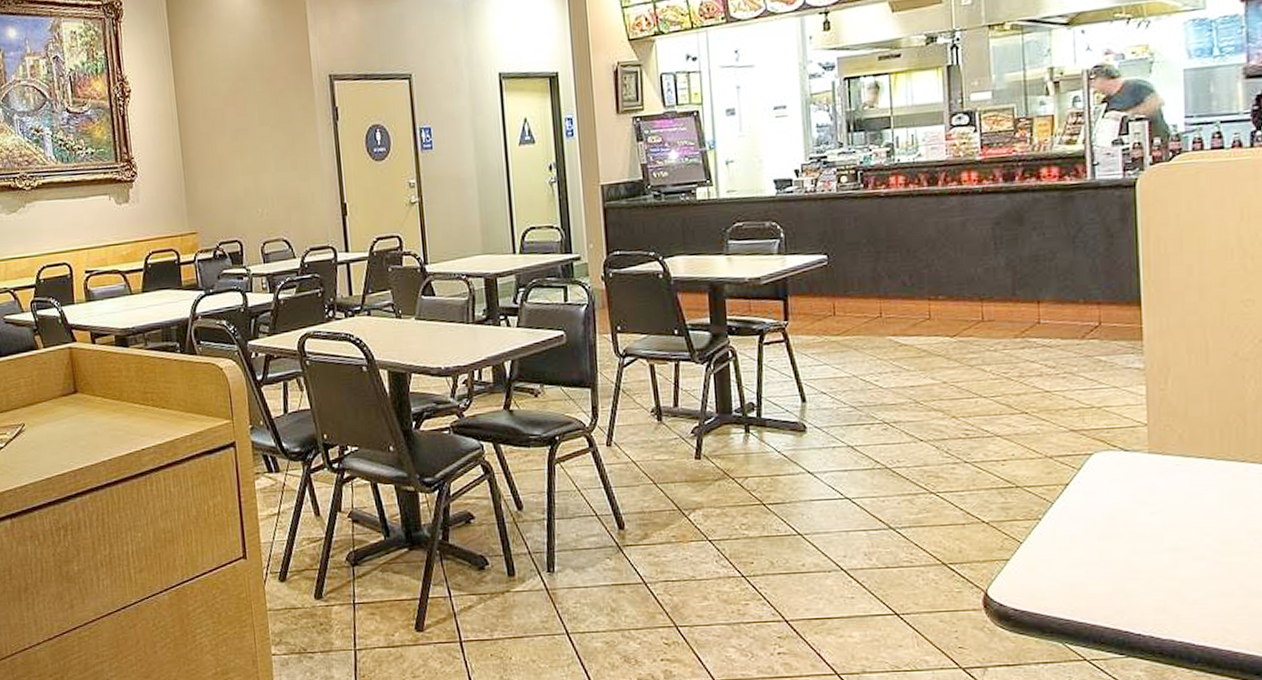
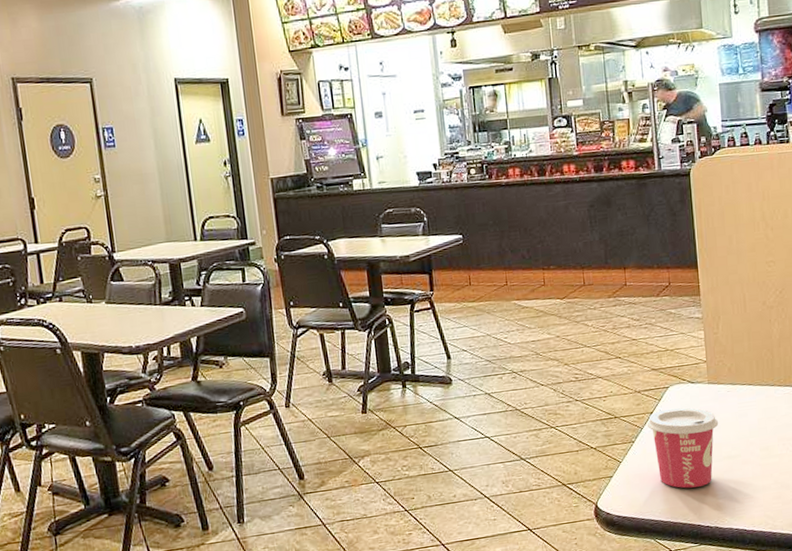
cup: none [1059,481,1162,584] -> present [646,408,719,489]

